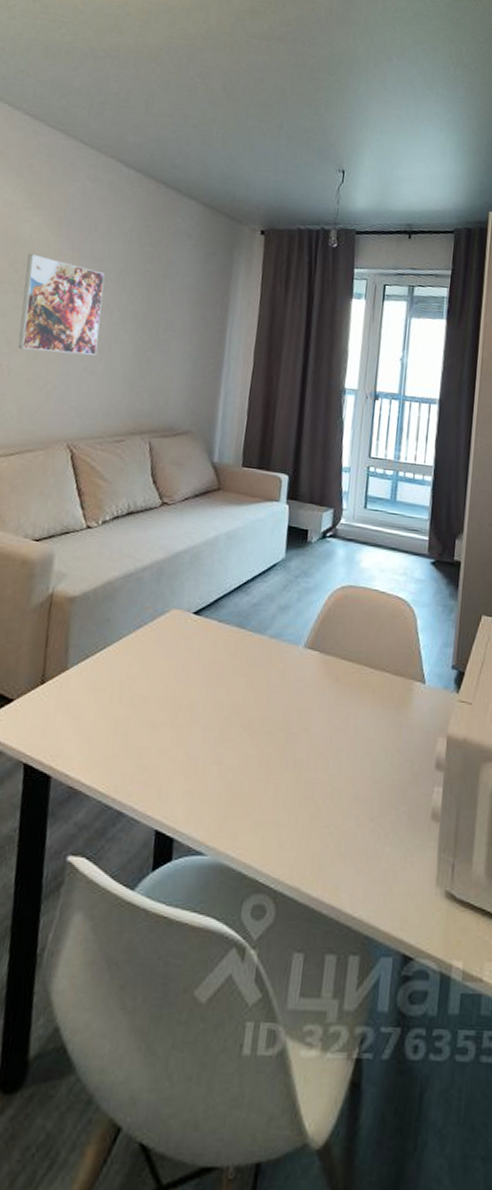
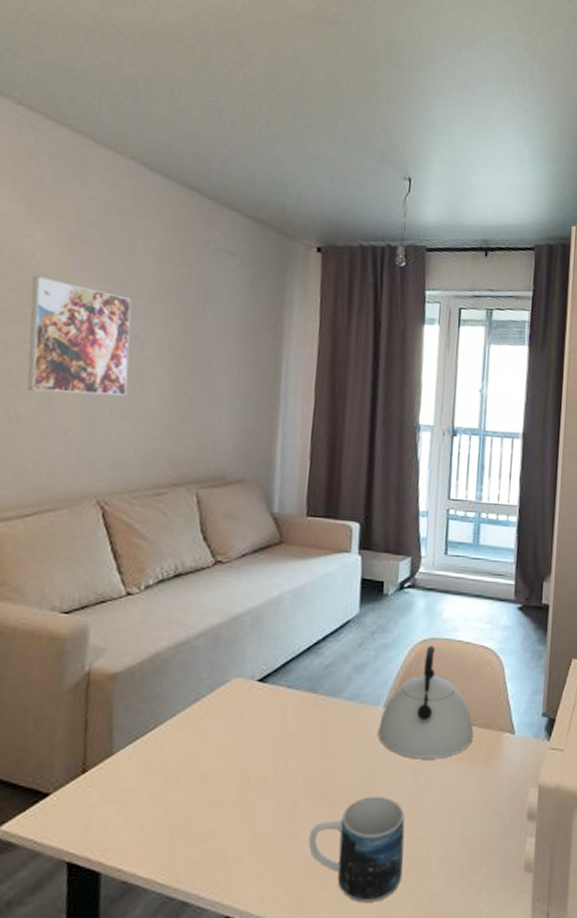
mug: none [231,730,320,833] -> present [308,796,405,903]
kettle: none [298,592,387,701] -> present [378,646,474,759]

